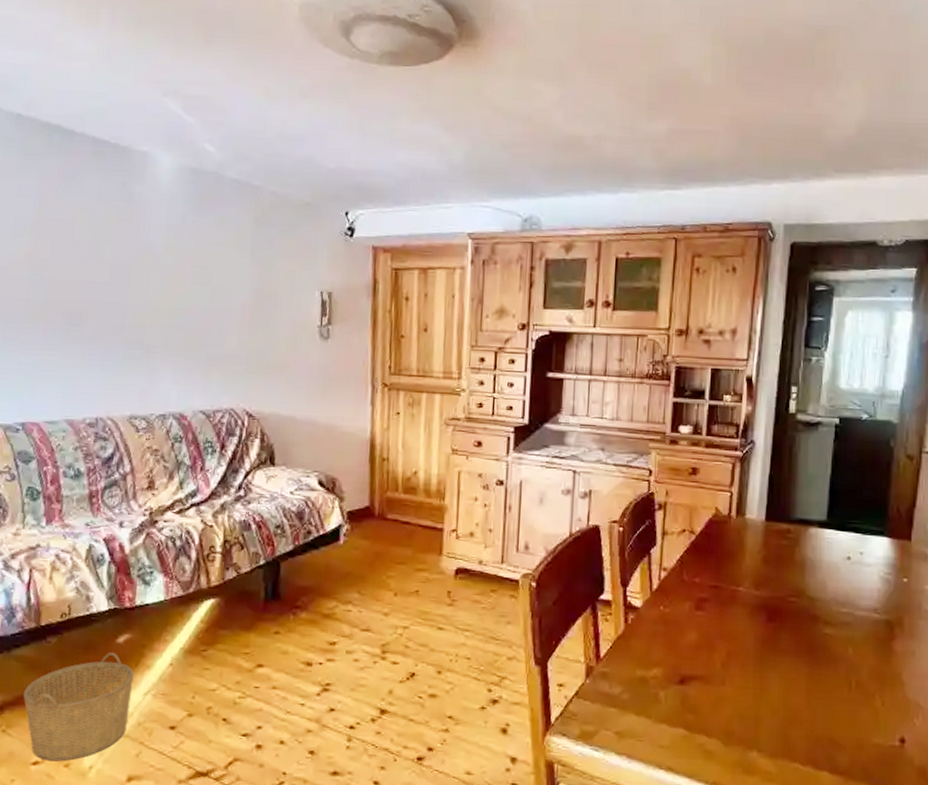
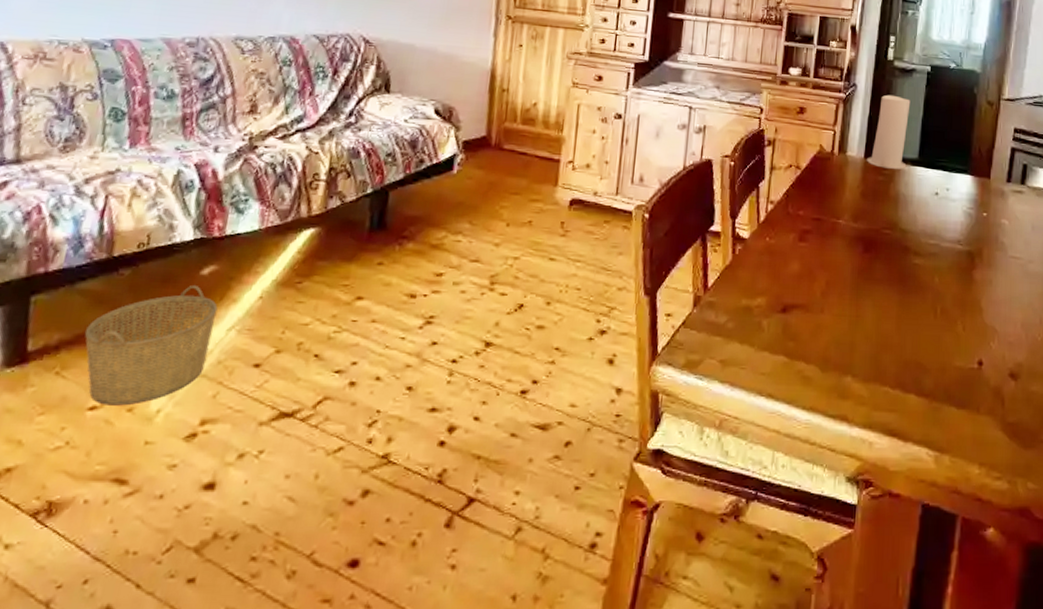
candle: none [767,451,817,533] -> present [866,94,911,170]

